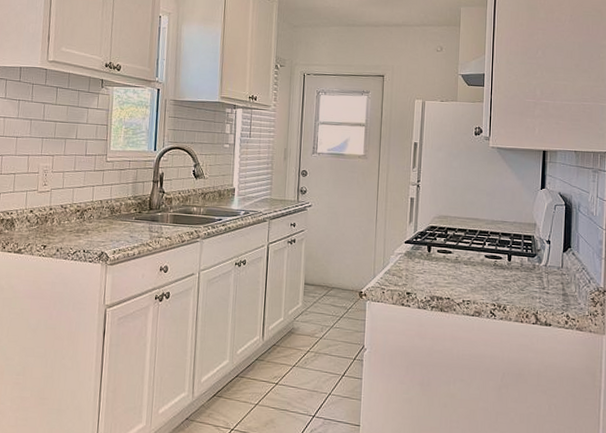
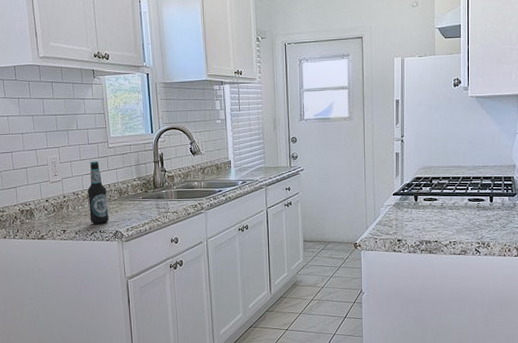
bottle: none [74,174,98,243] -> present [87,161,109,224]

